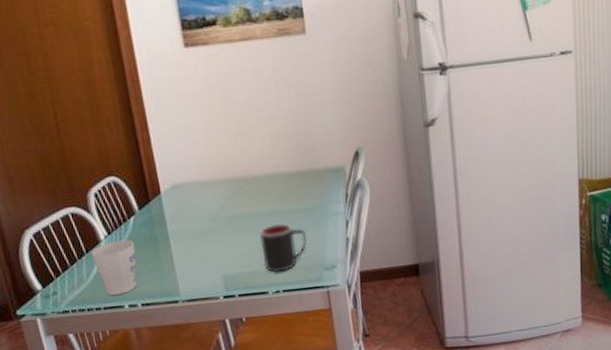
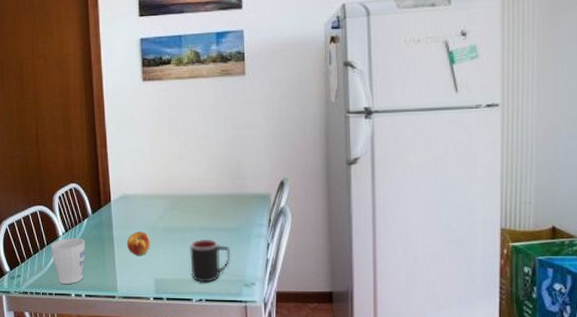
fruit: none [184,223,215,252] -> present [126,231,151,255]

